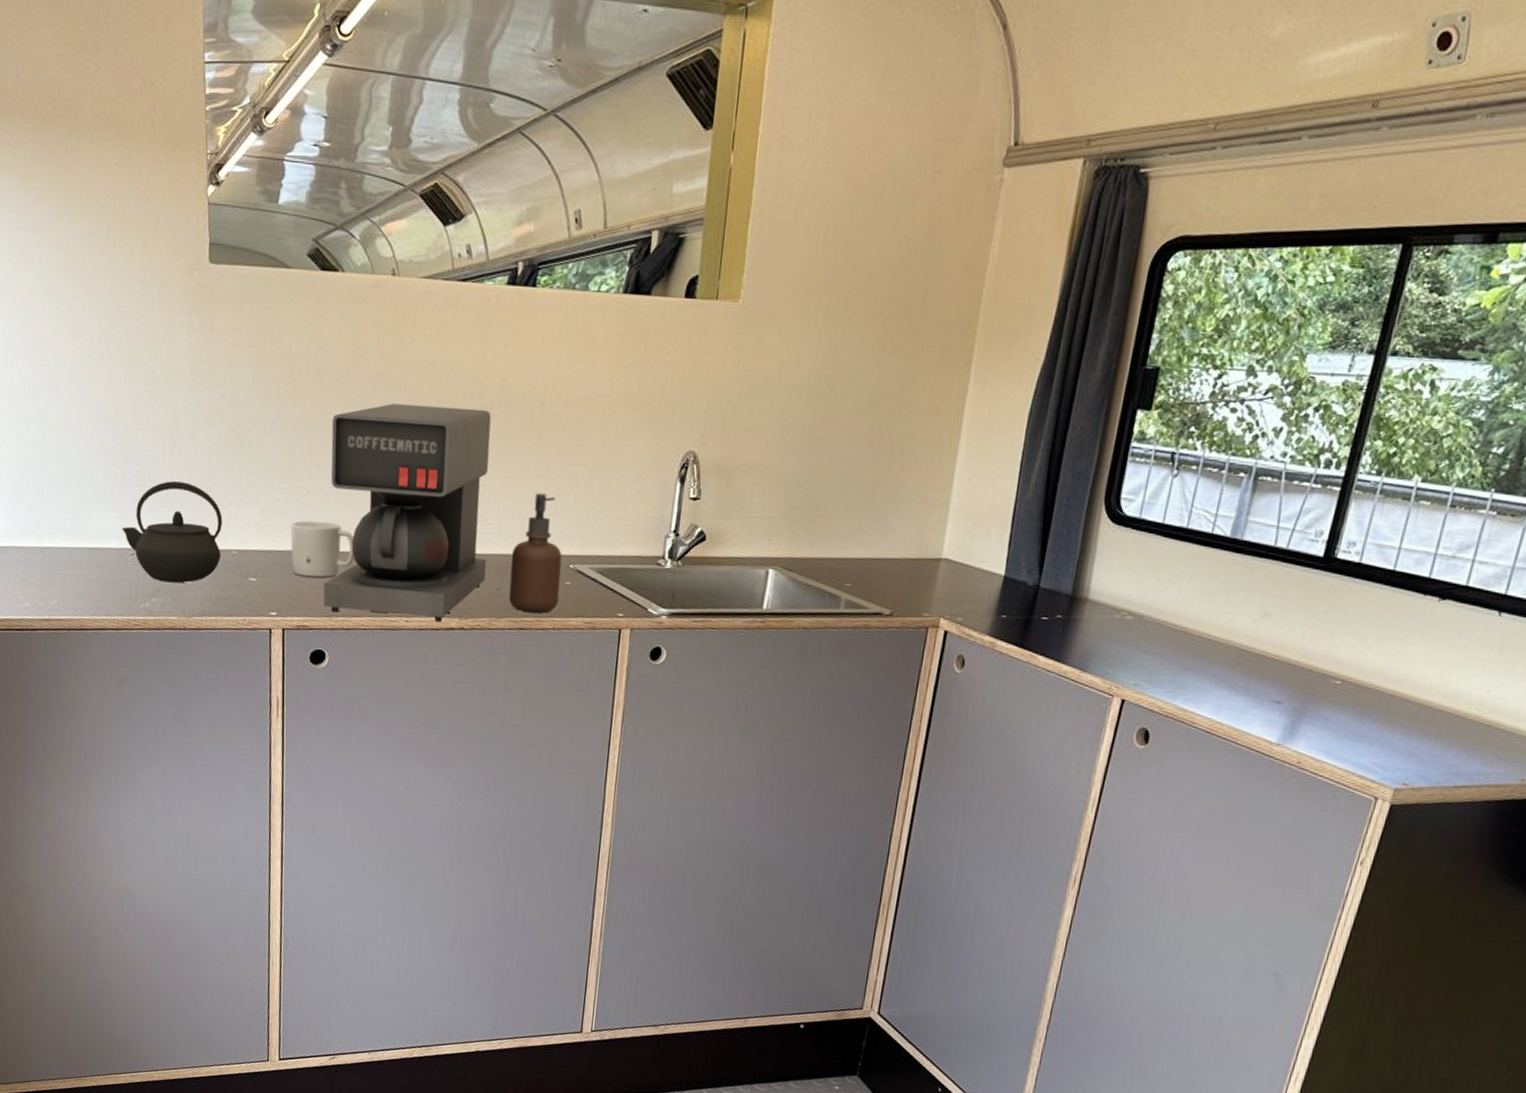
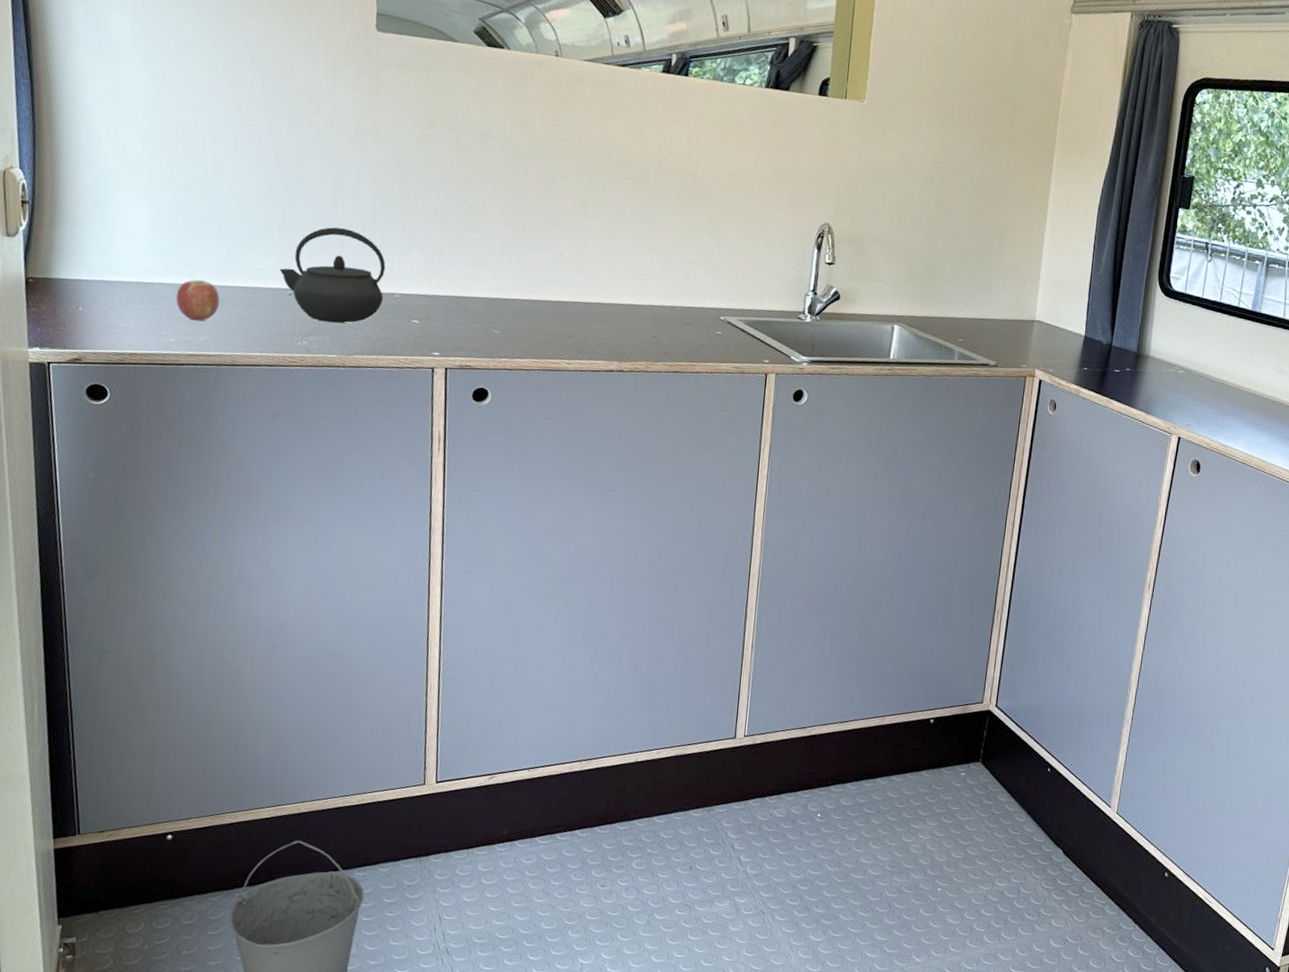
fruit: none [28,541,68,585] -> present [176,279,220,321]
mug: present [290,520,354,579] -> none [454,269,518,323]
coffee maker: present [323,403,491,623] -> none [486,168,648,365]
soap dispenser: present [508,493,562,613] -> none [664,253,714,358]

